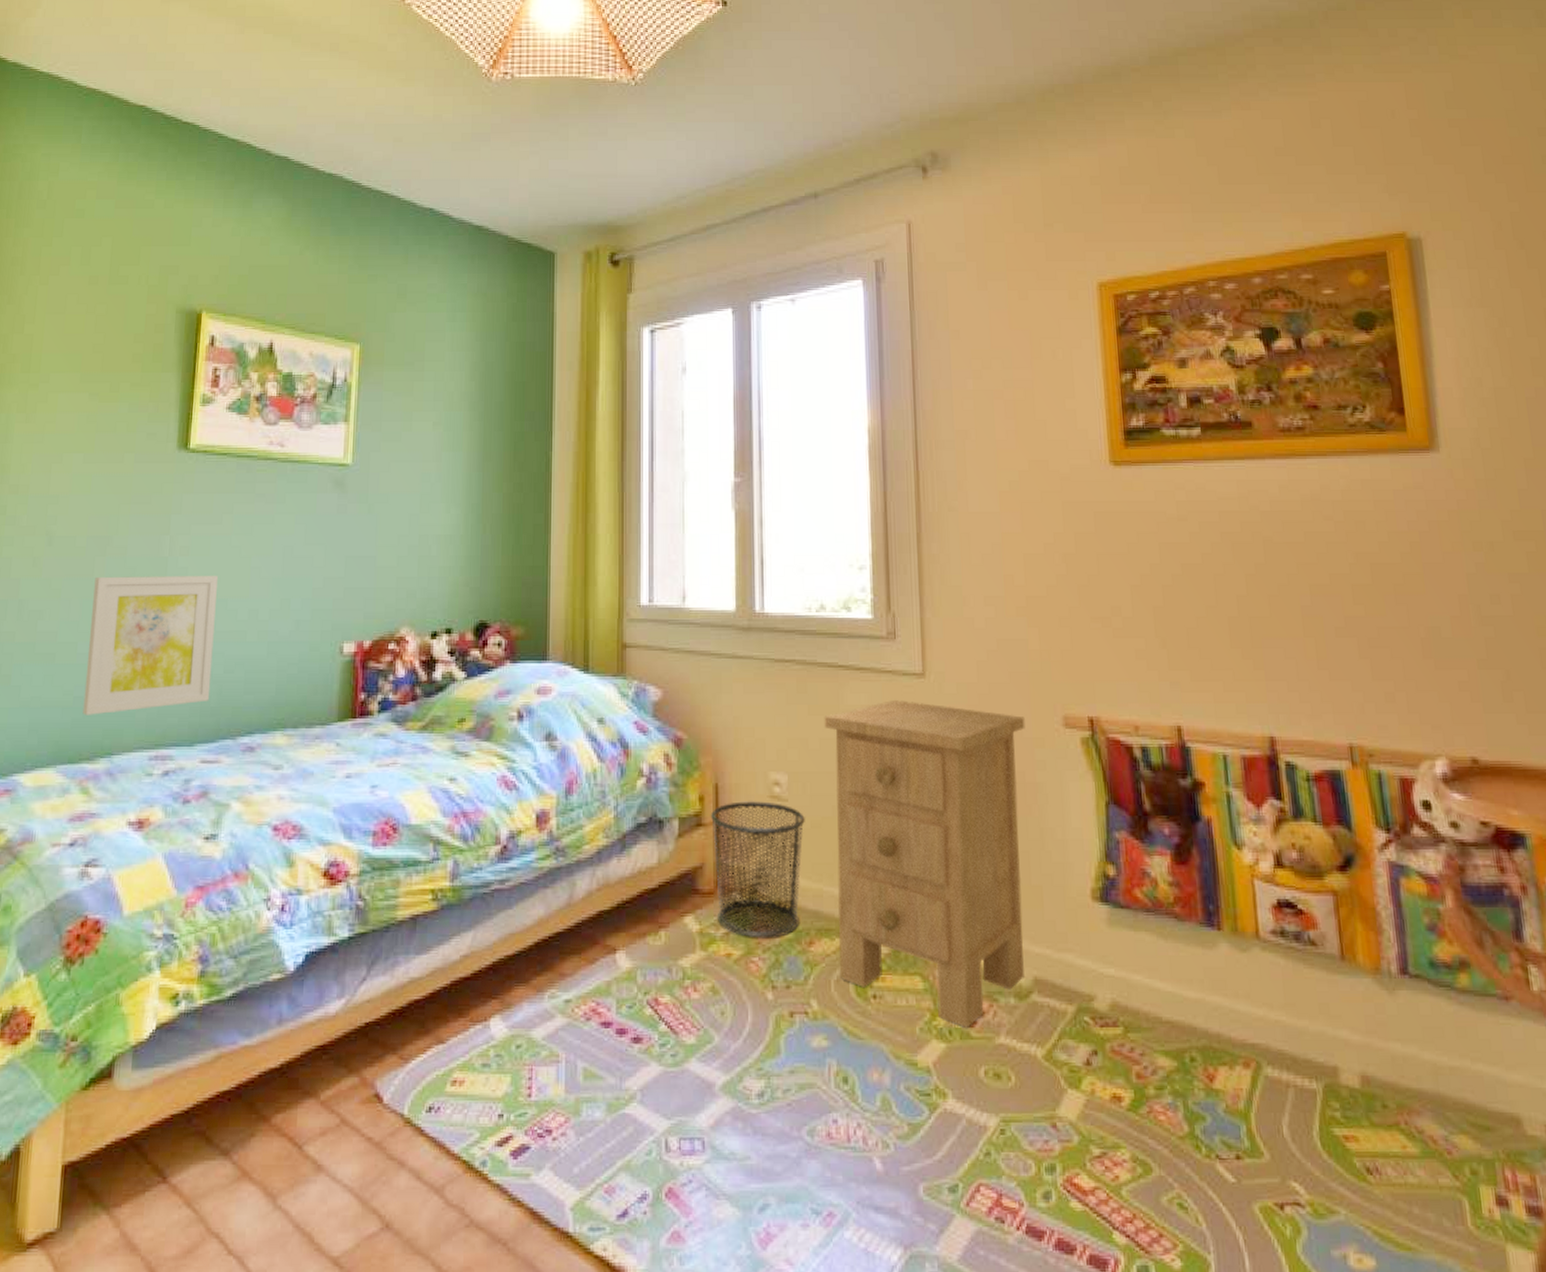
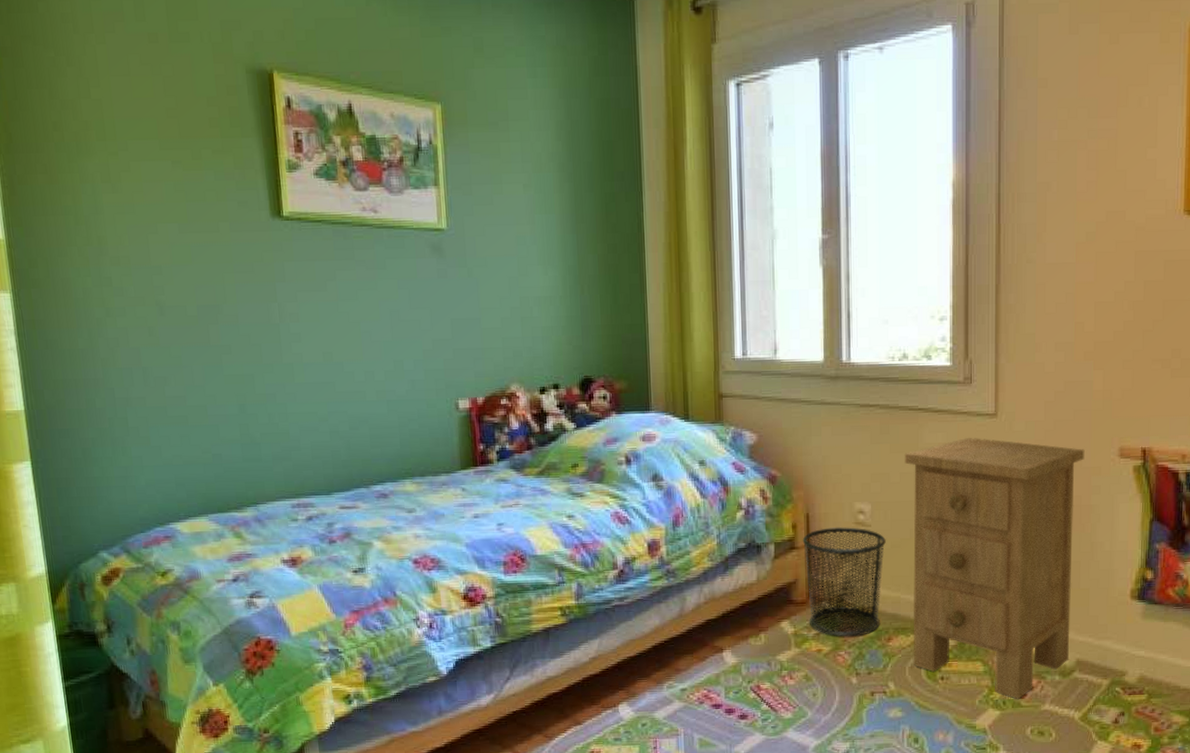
wall art: present [82,576,218,715] -> none [212,341,340,470]

